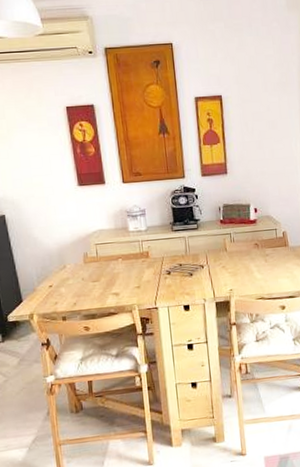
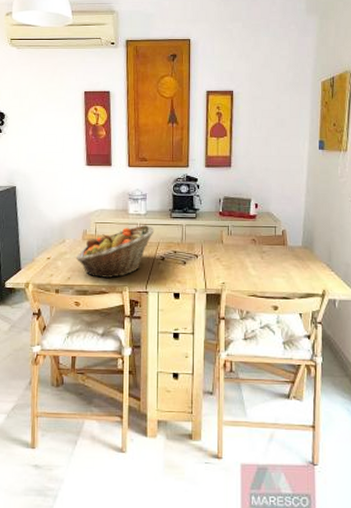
fruit basket: none [79,241,158,300] -> present [75,225,155,279]

